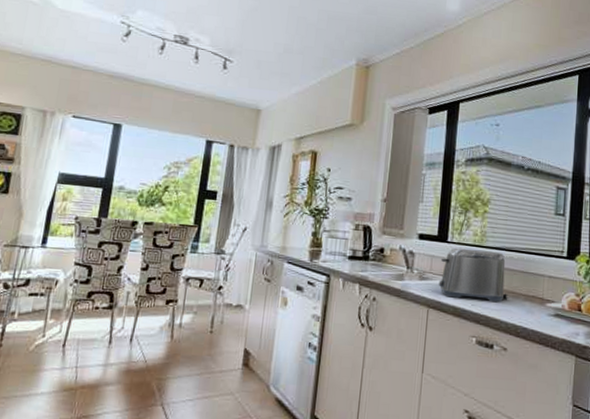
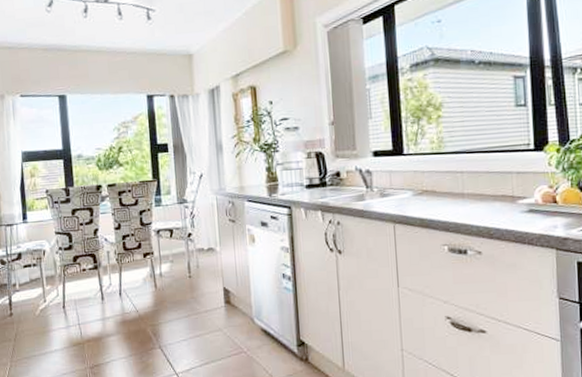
toaster: present [438,247,510,303] -> none [399,156,477,210]

